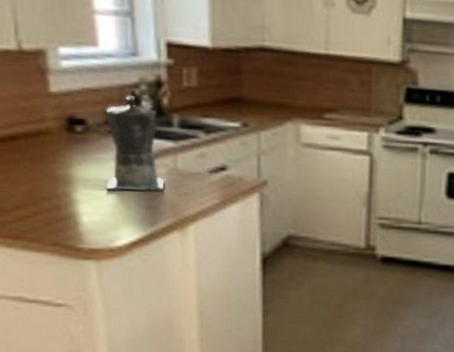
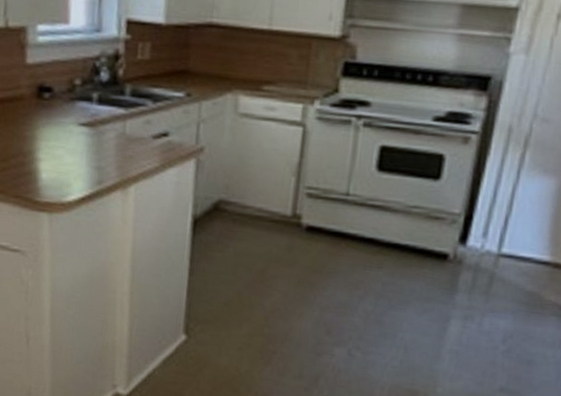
coffee maker: present [105,96,165,192] -> none [63,67,114,154]

